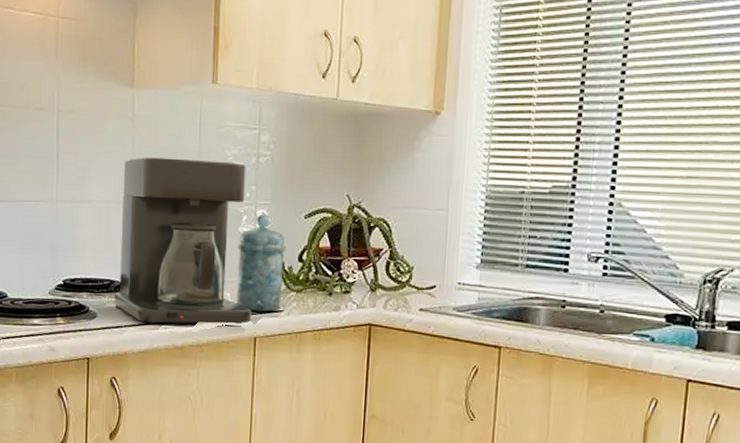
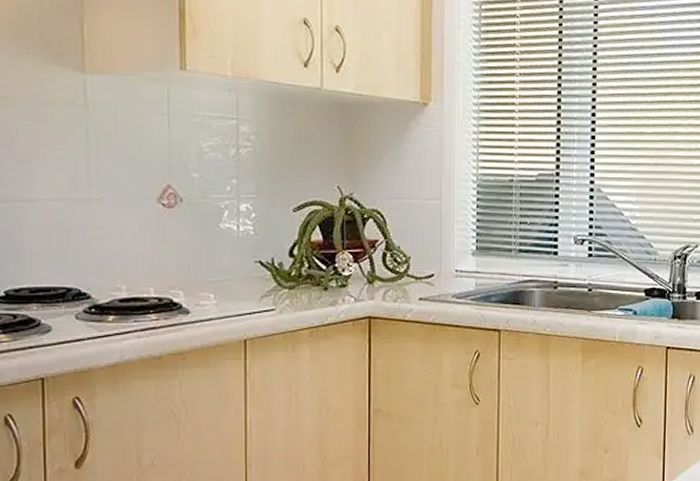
coffee maker: present [115,157,252,324] -> none [73,149,240,333]
canister: present [236,214,286,312] -> none [219,208,275,312]

